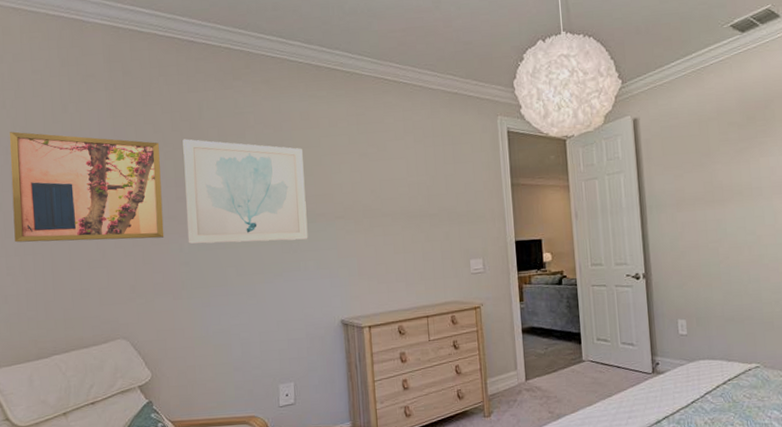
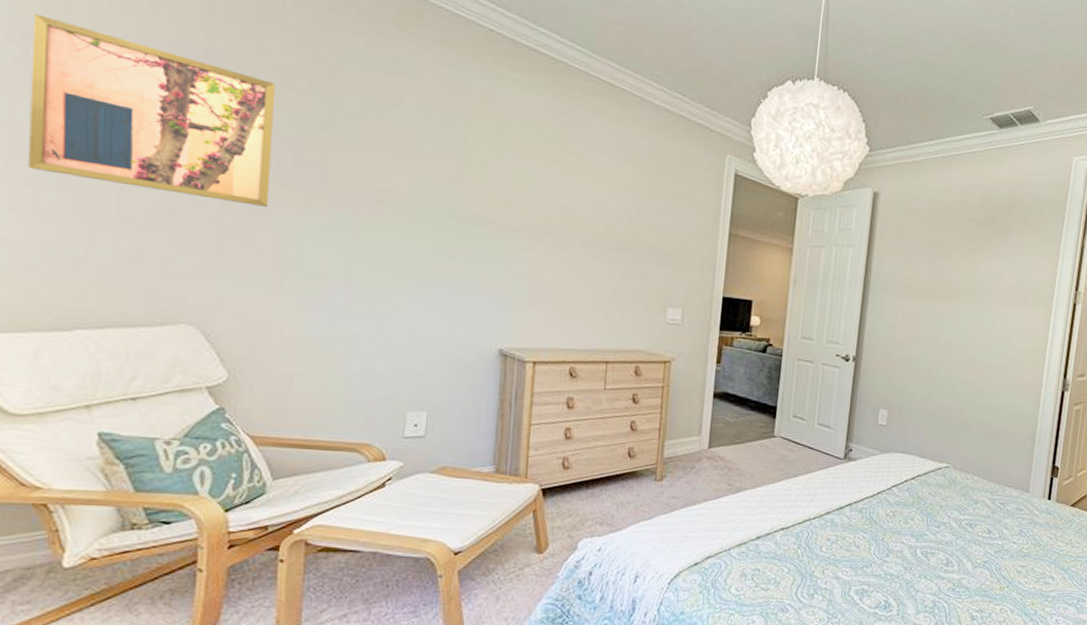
wall art: present [182,139,308,244] -> none [302,87,478,247]

